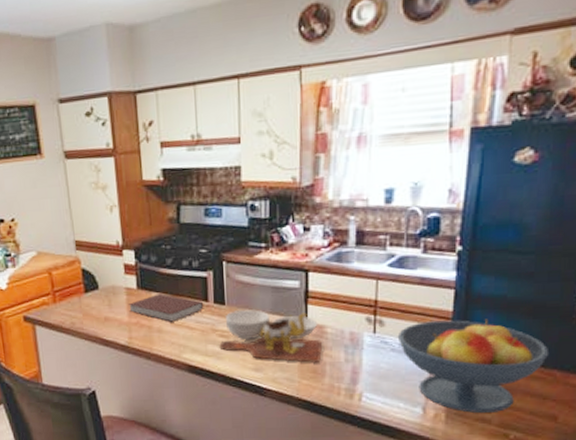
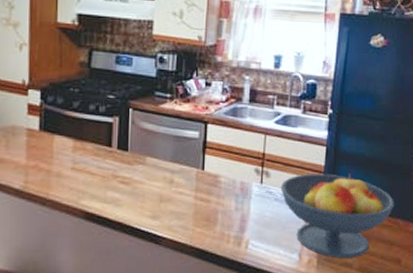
notebook: present [129,293,204,322] -> none [28,137,107,166]
cutting board: present [219,309,323,364] -> none [119,157,217,212]

